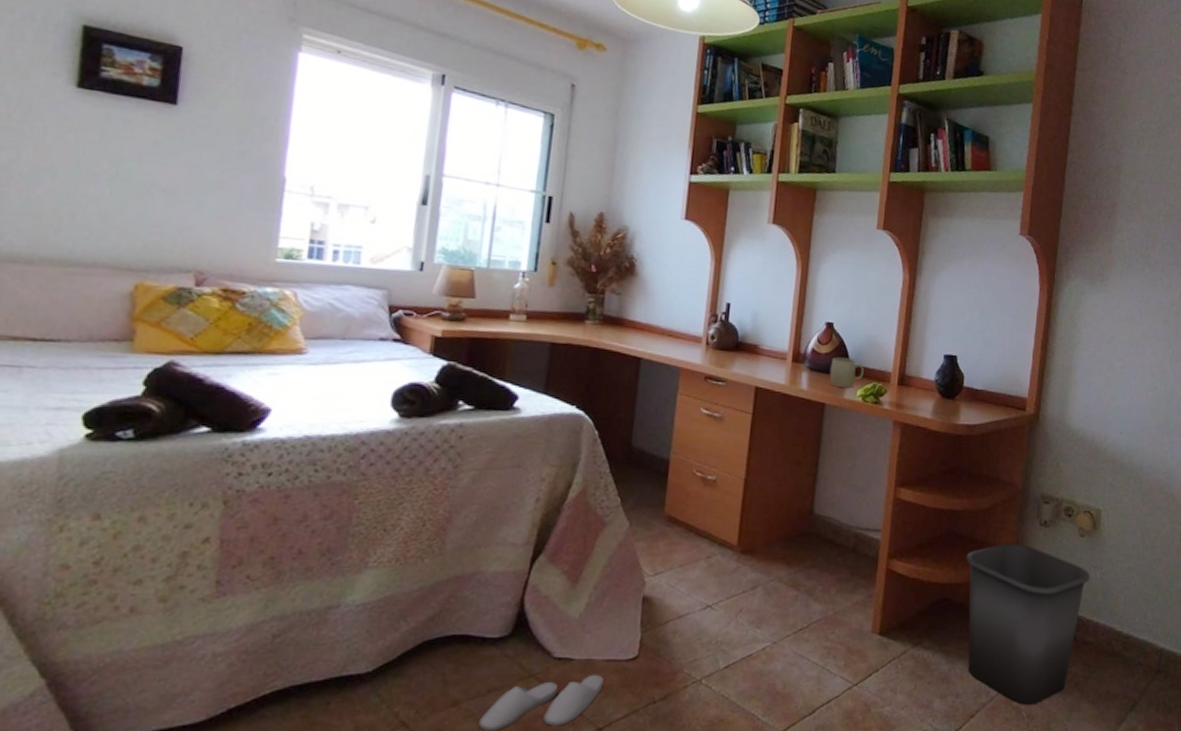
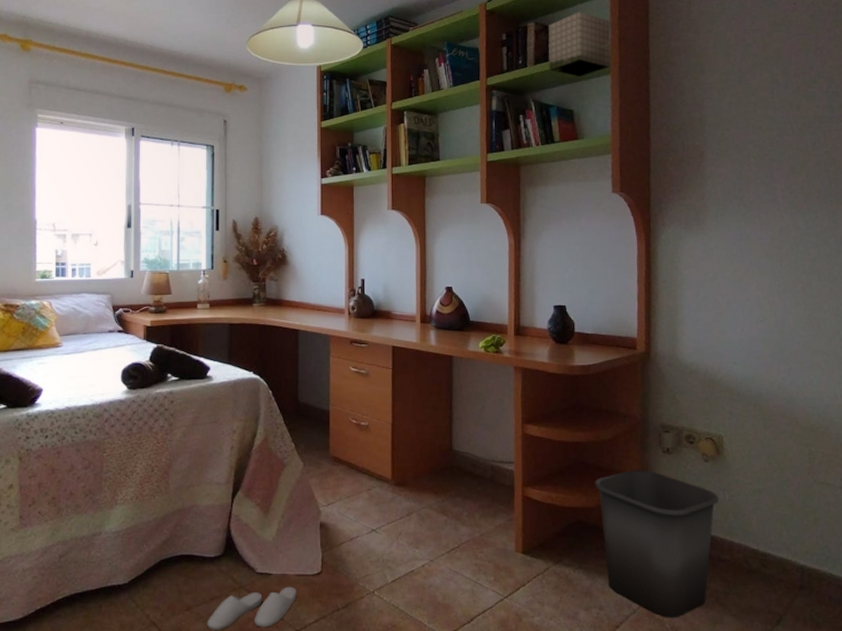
mug: present [829,357,864,388] -> none [453,316,483,341]
decorative box: none [968,27,1039,102] -> present [548,12,611,78]

